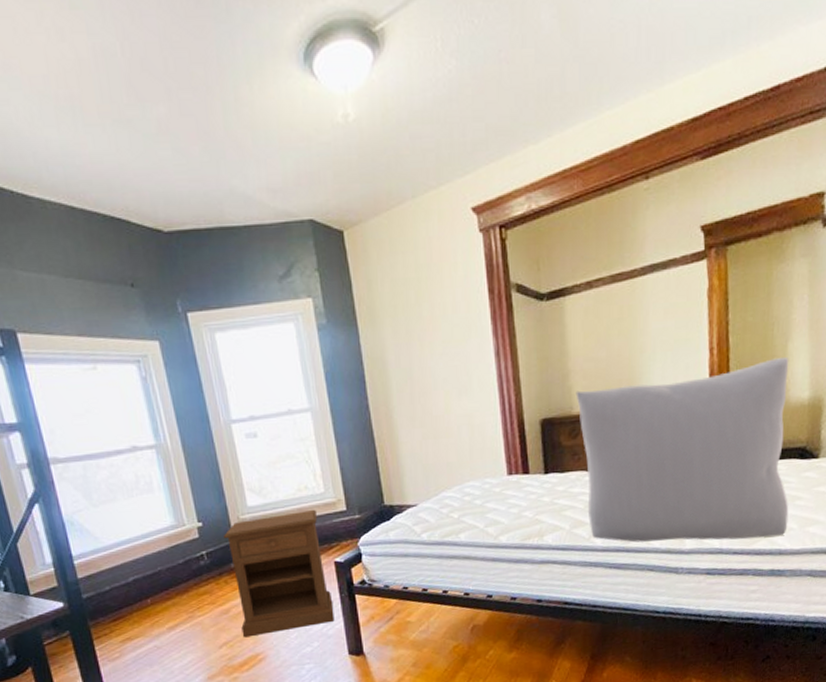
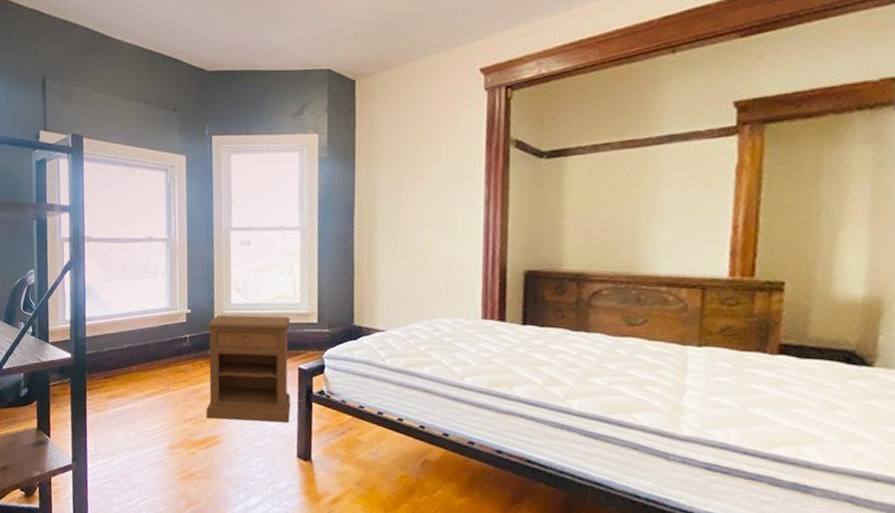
pillow: present [576,358,789,543] -> none [565,247,839,447]

